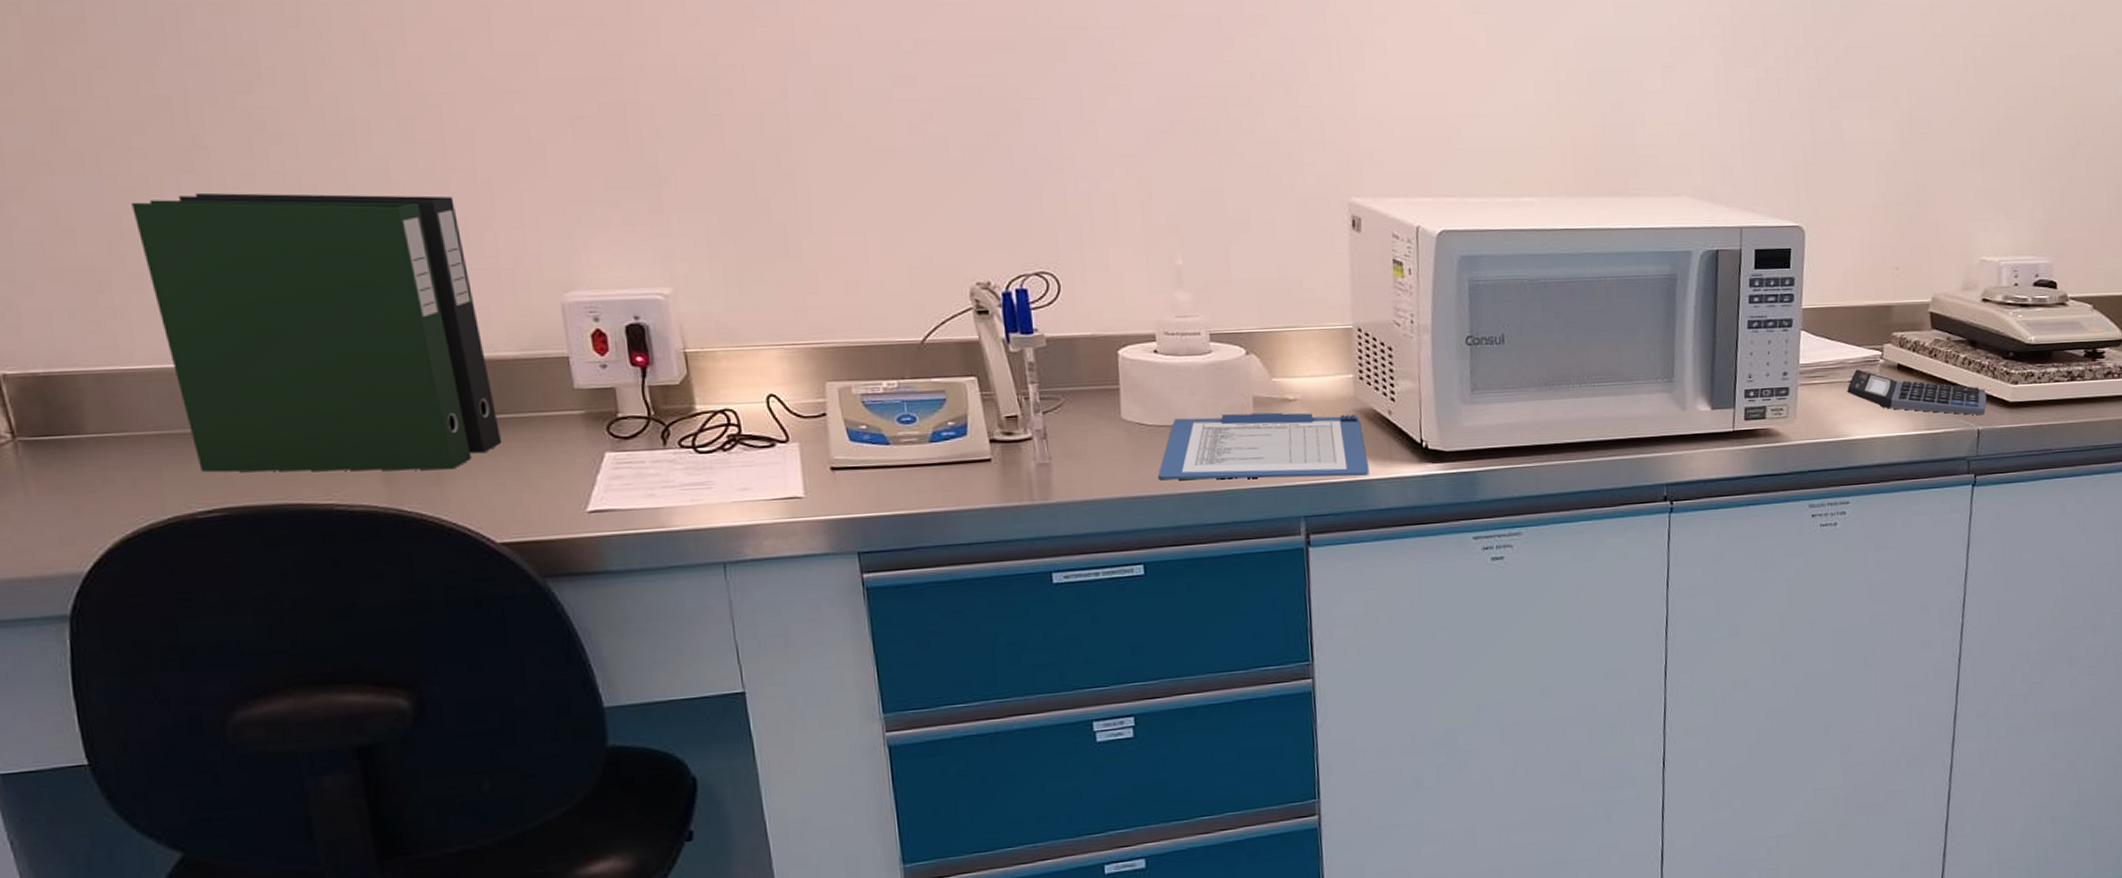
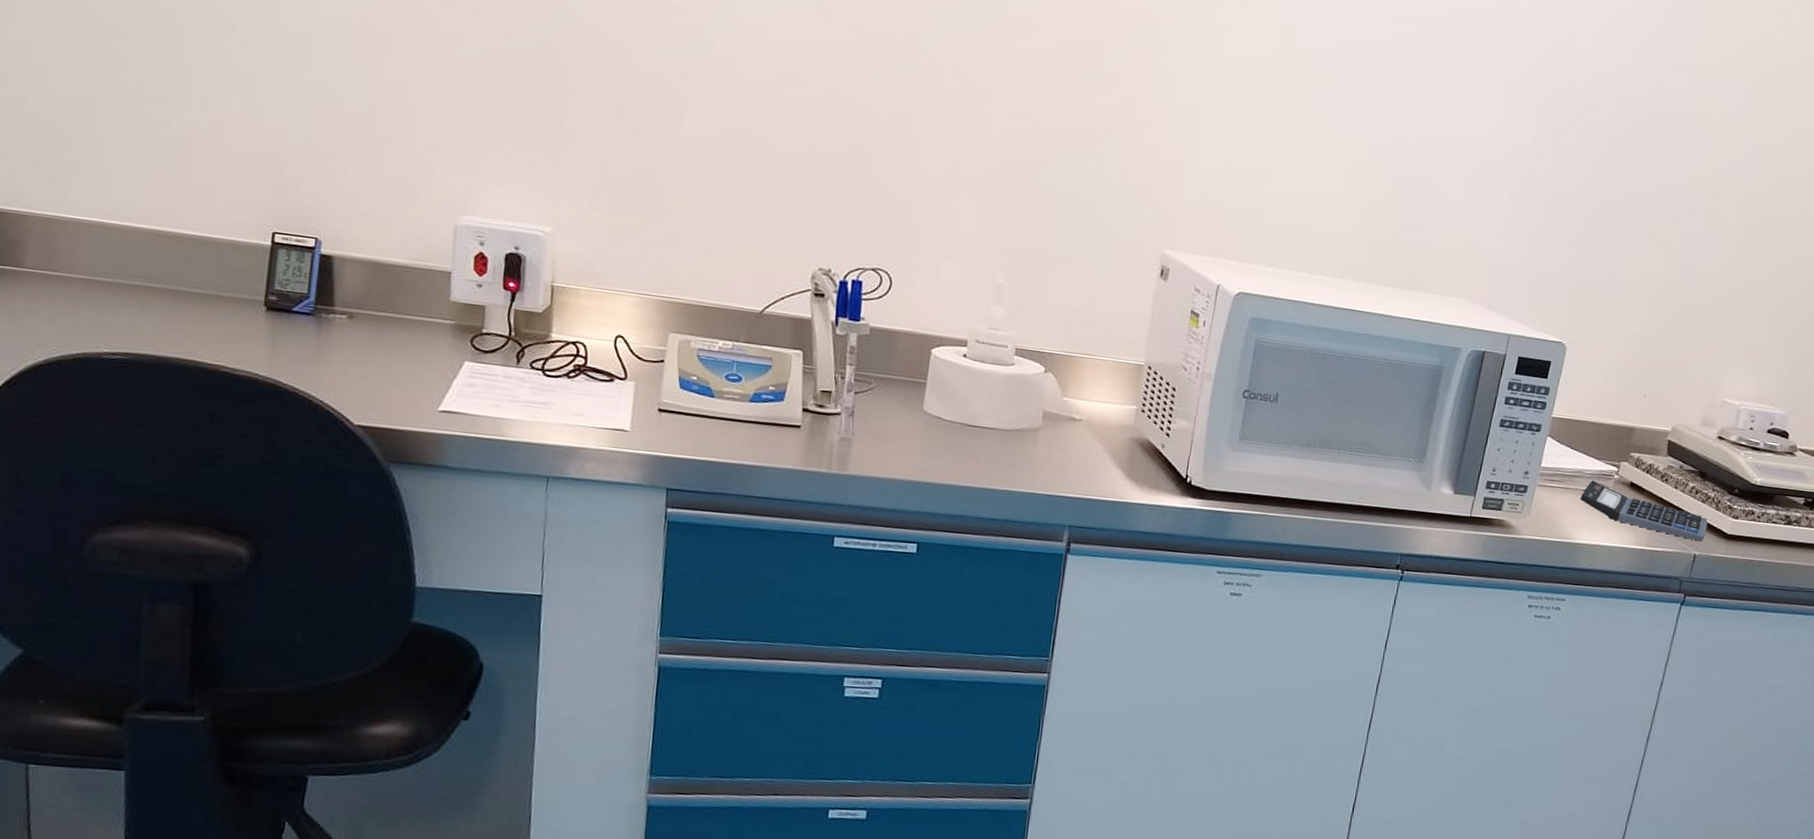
binder: present [132,192,503,473] -> none [106,75,382,353]
clipboard: present [1158,412,1370,481] -> none [946,418,1135,500]

